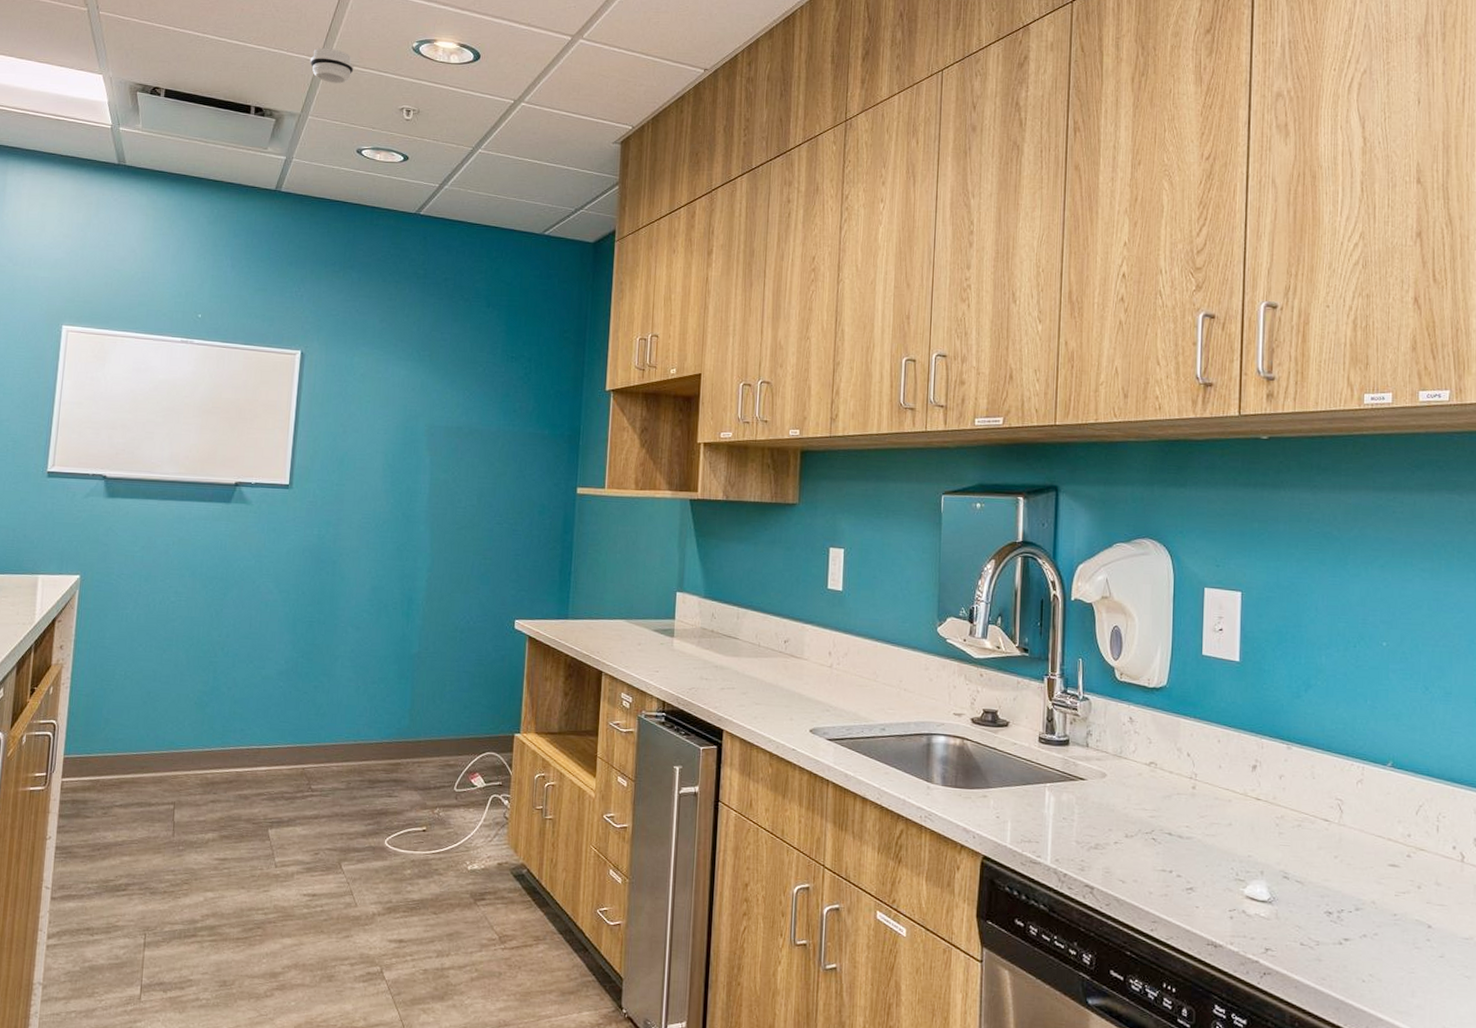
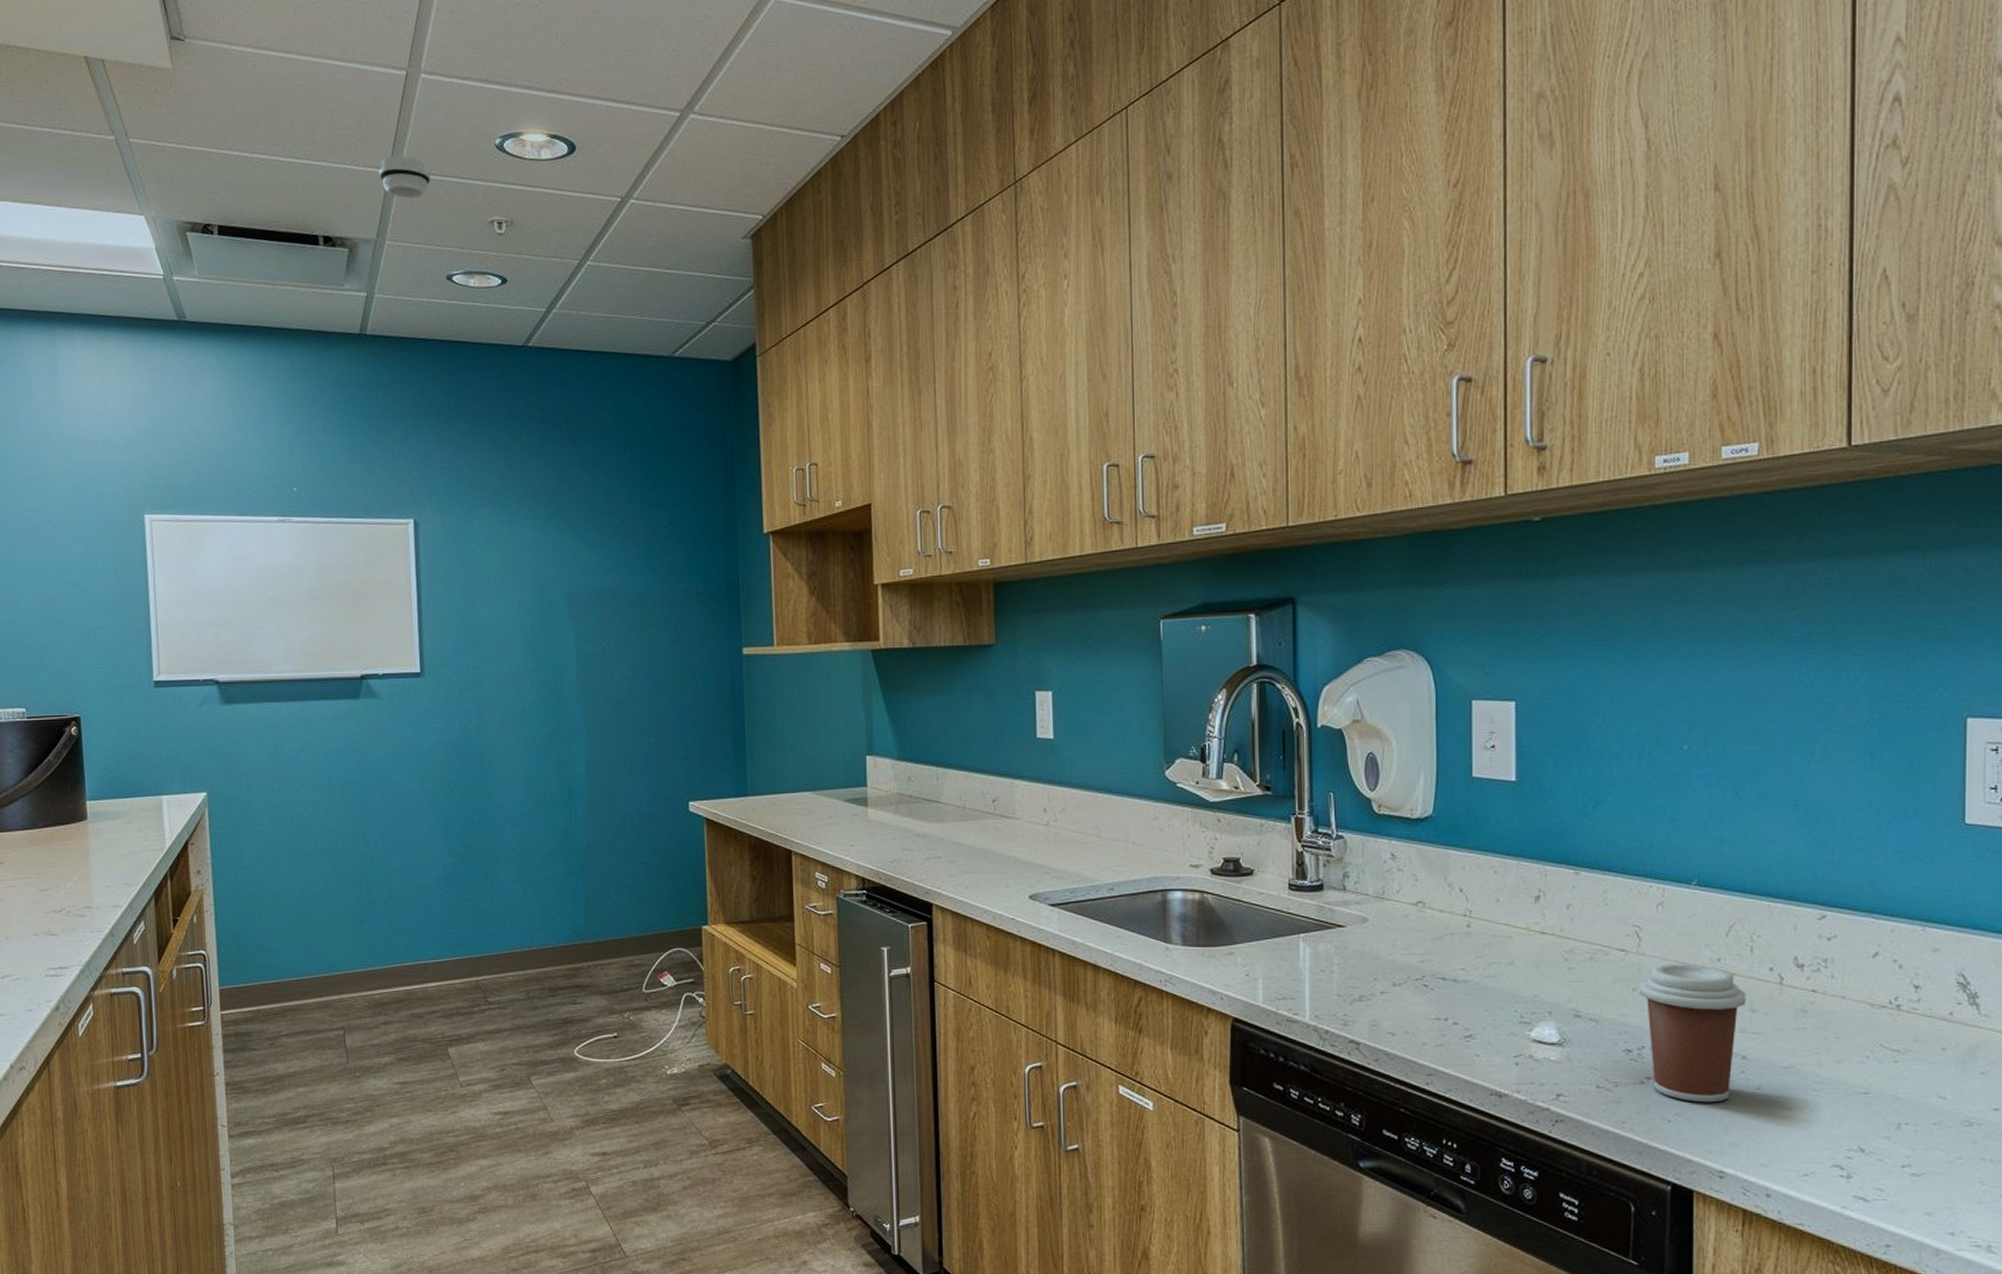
coffee cup: none [1340,836,1432,967] -> present [1639,964,1746,1103]

